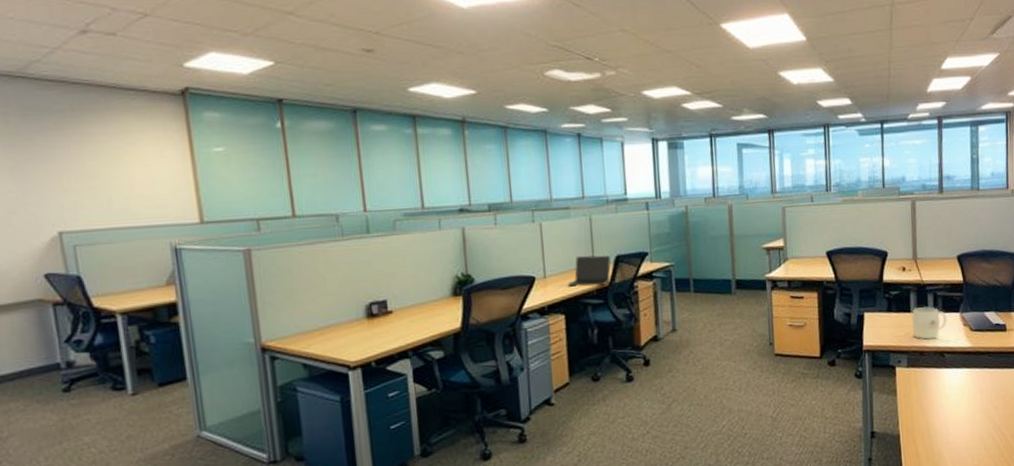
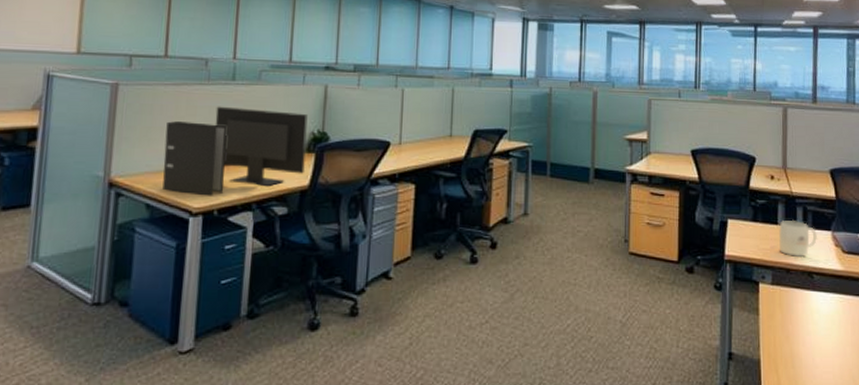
binder: none [308,279,378,350] -> present [162,121,228,196]
computer monitor: none [355,258,454,334] -> present [215,106,308,187]
laptop: present [567,255,611,287] -> none [421,125,468,159]

